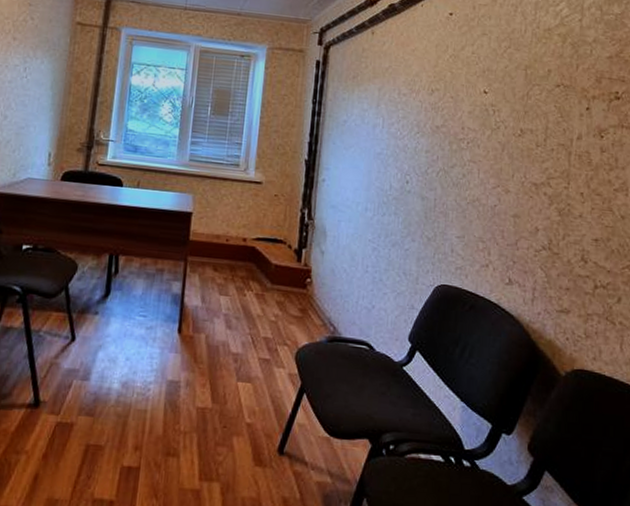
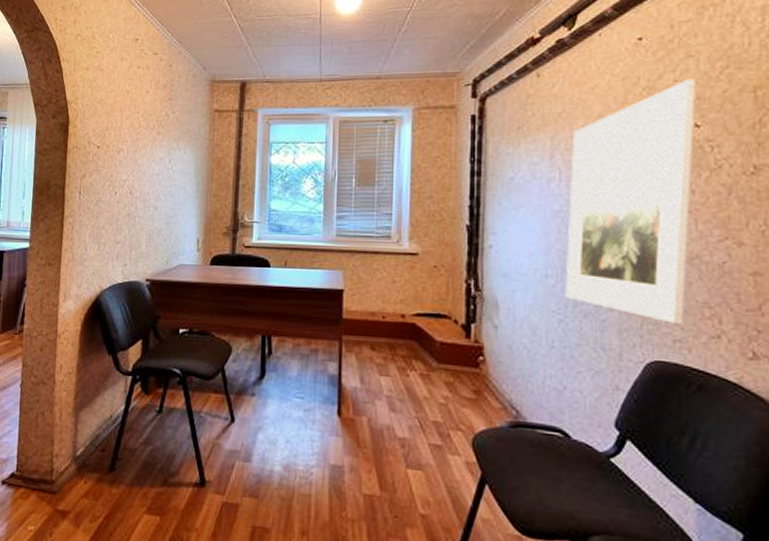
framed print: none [379,53,487,255] -> present [565,79,696,324]

